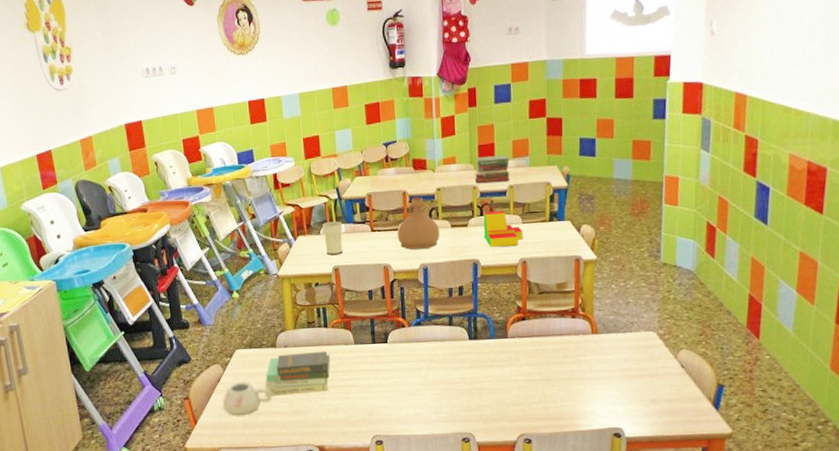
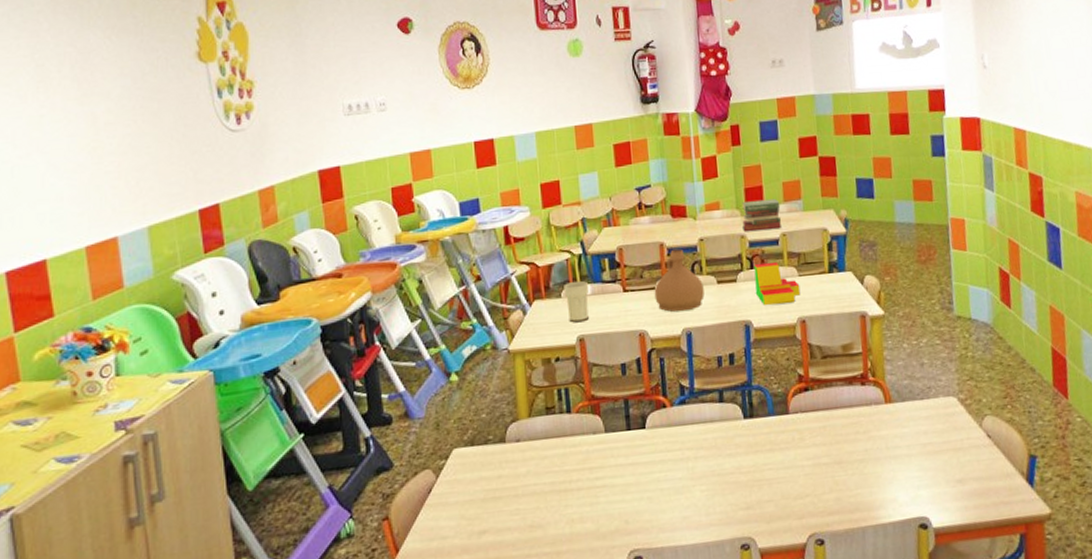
cup: present [223,381,272,416] -> none [434,490,500,538]
books: present [265,352,331,396] -> none [491,444,576,508]

